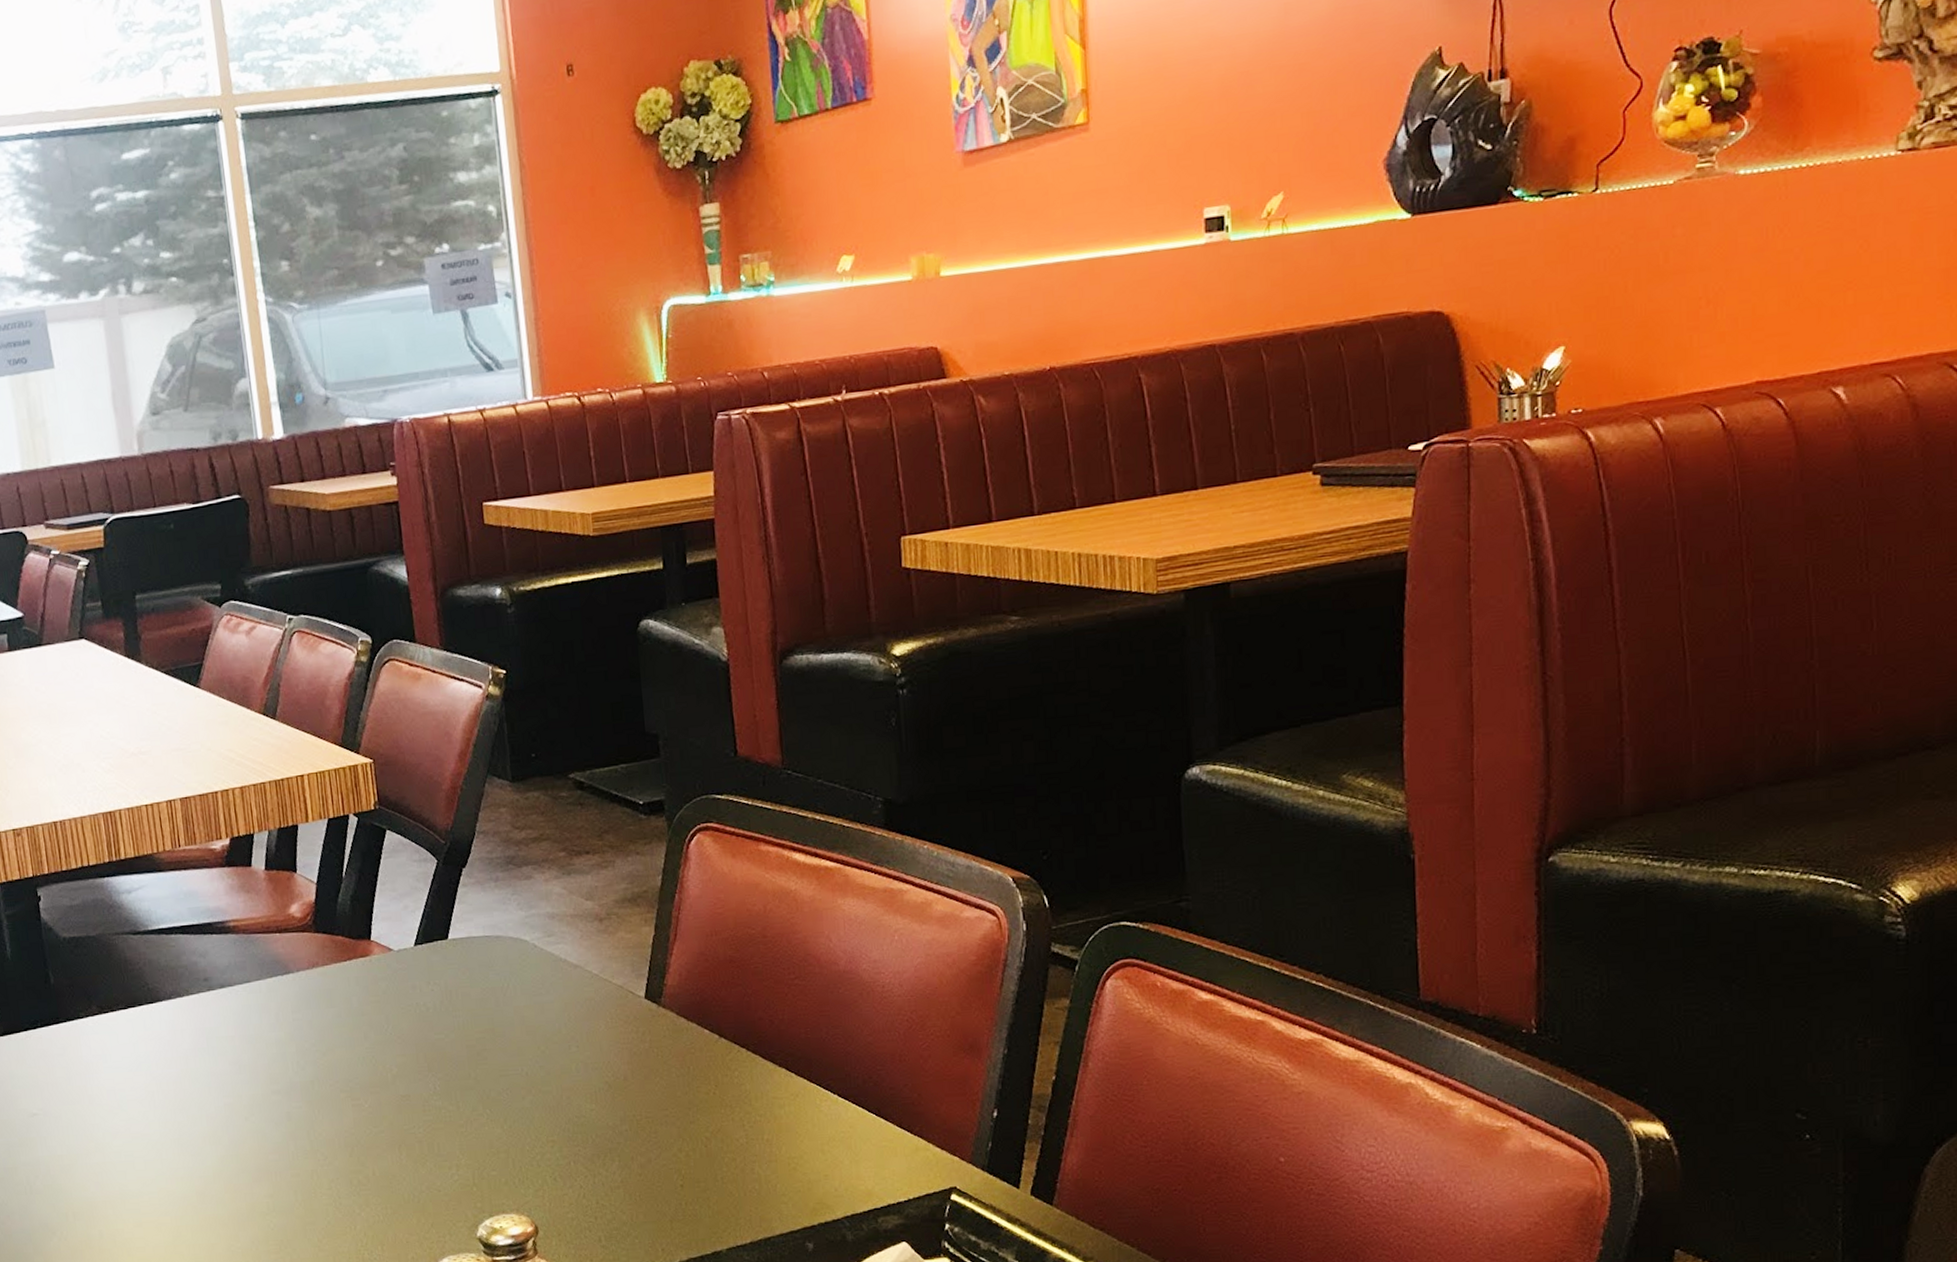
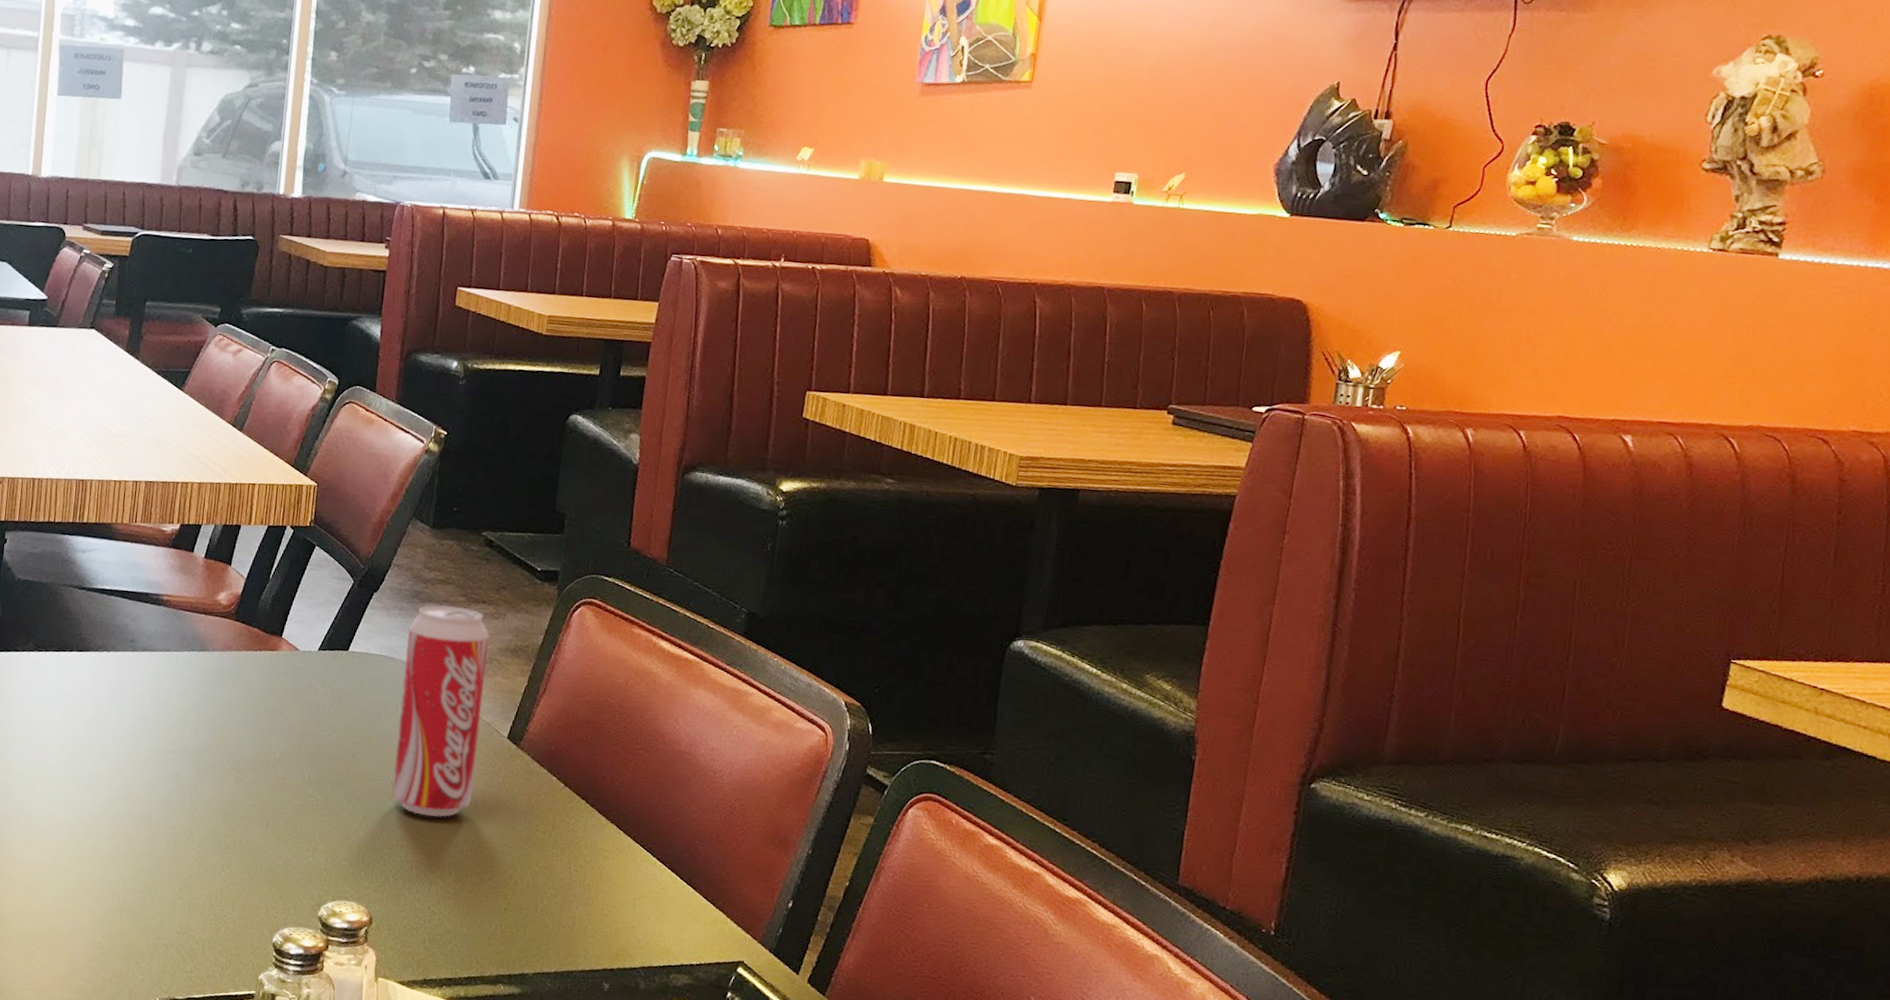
beverage can: none [509,862,620,1103] -> present [392,604,490,817]

